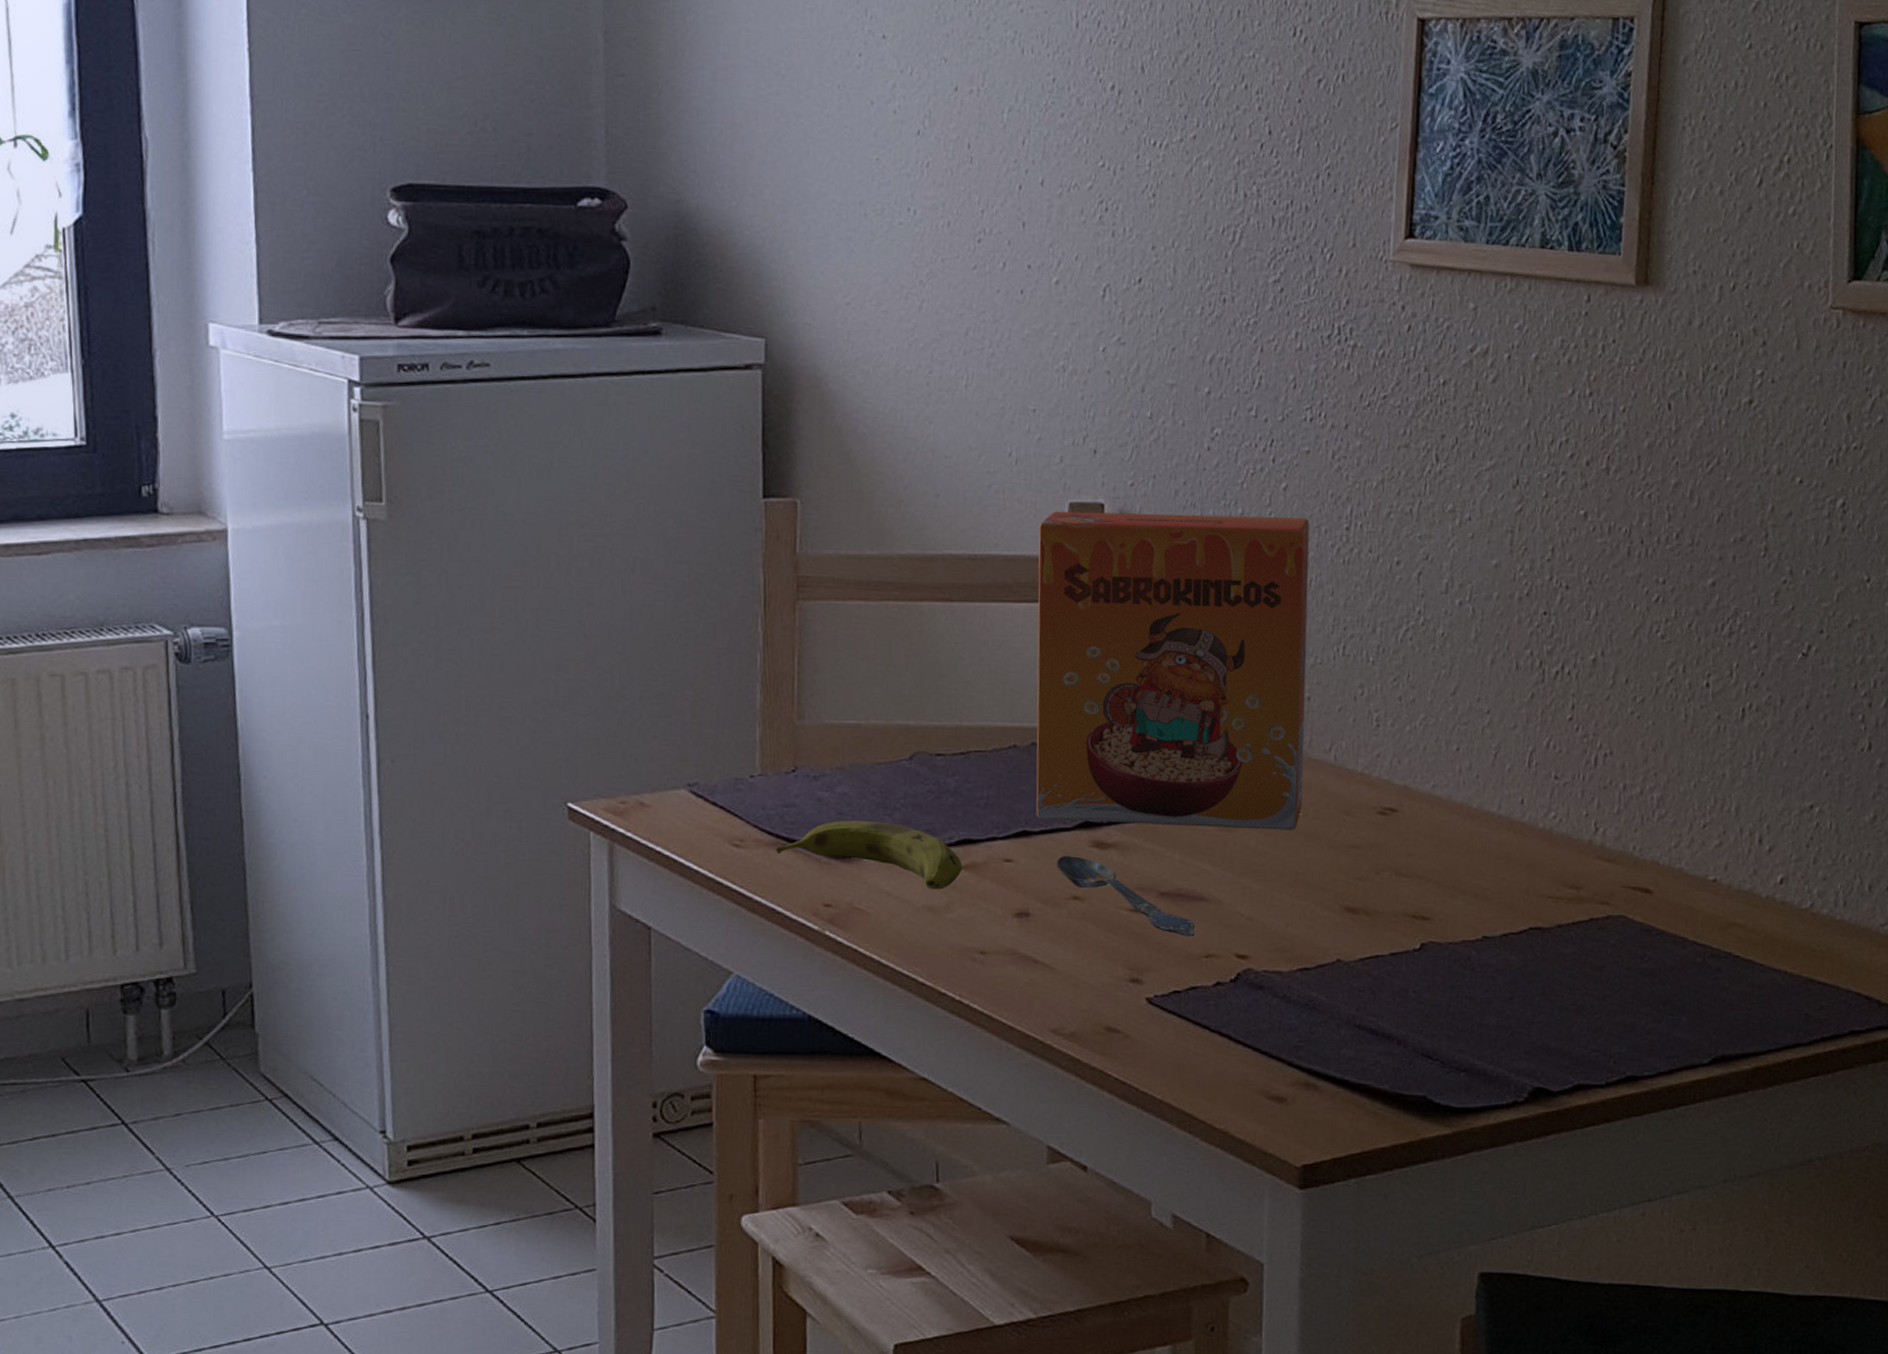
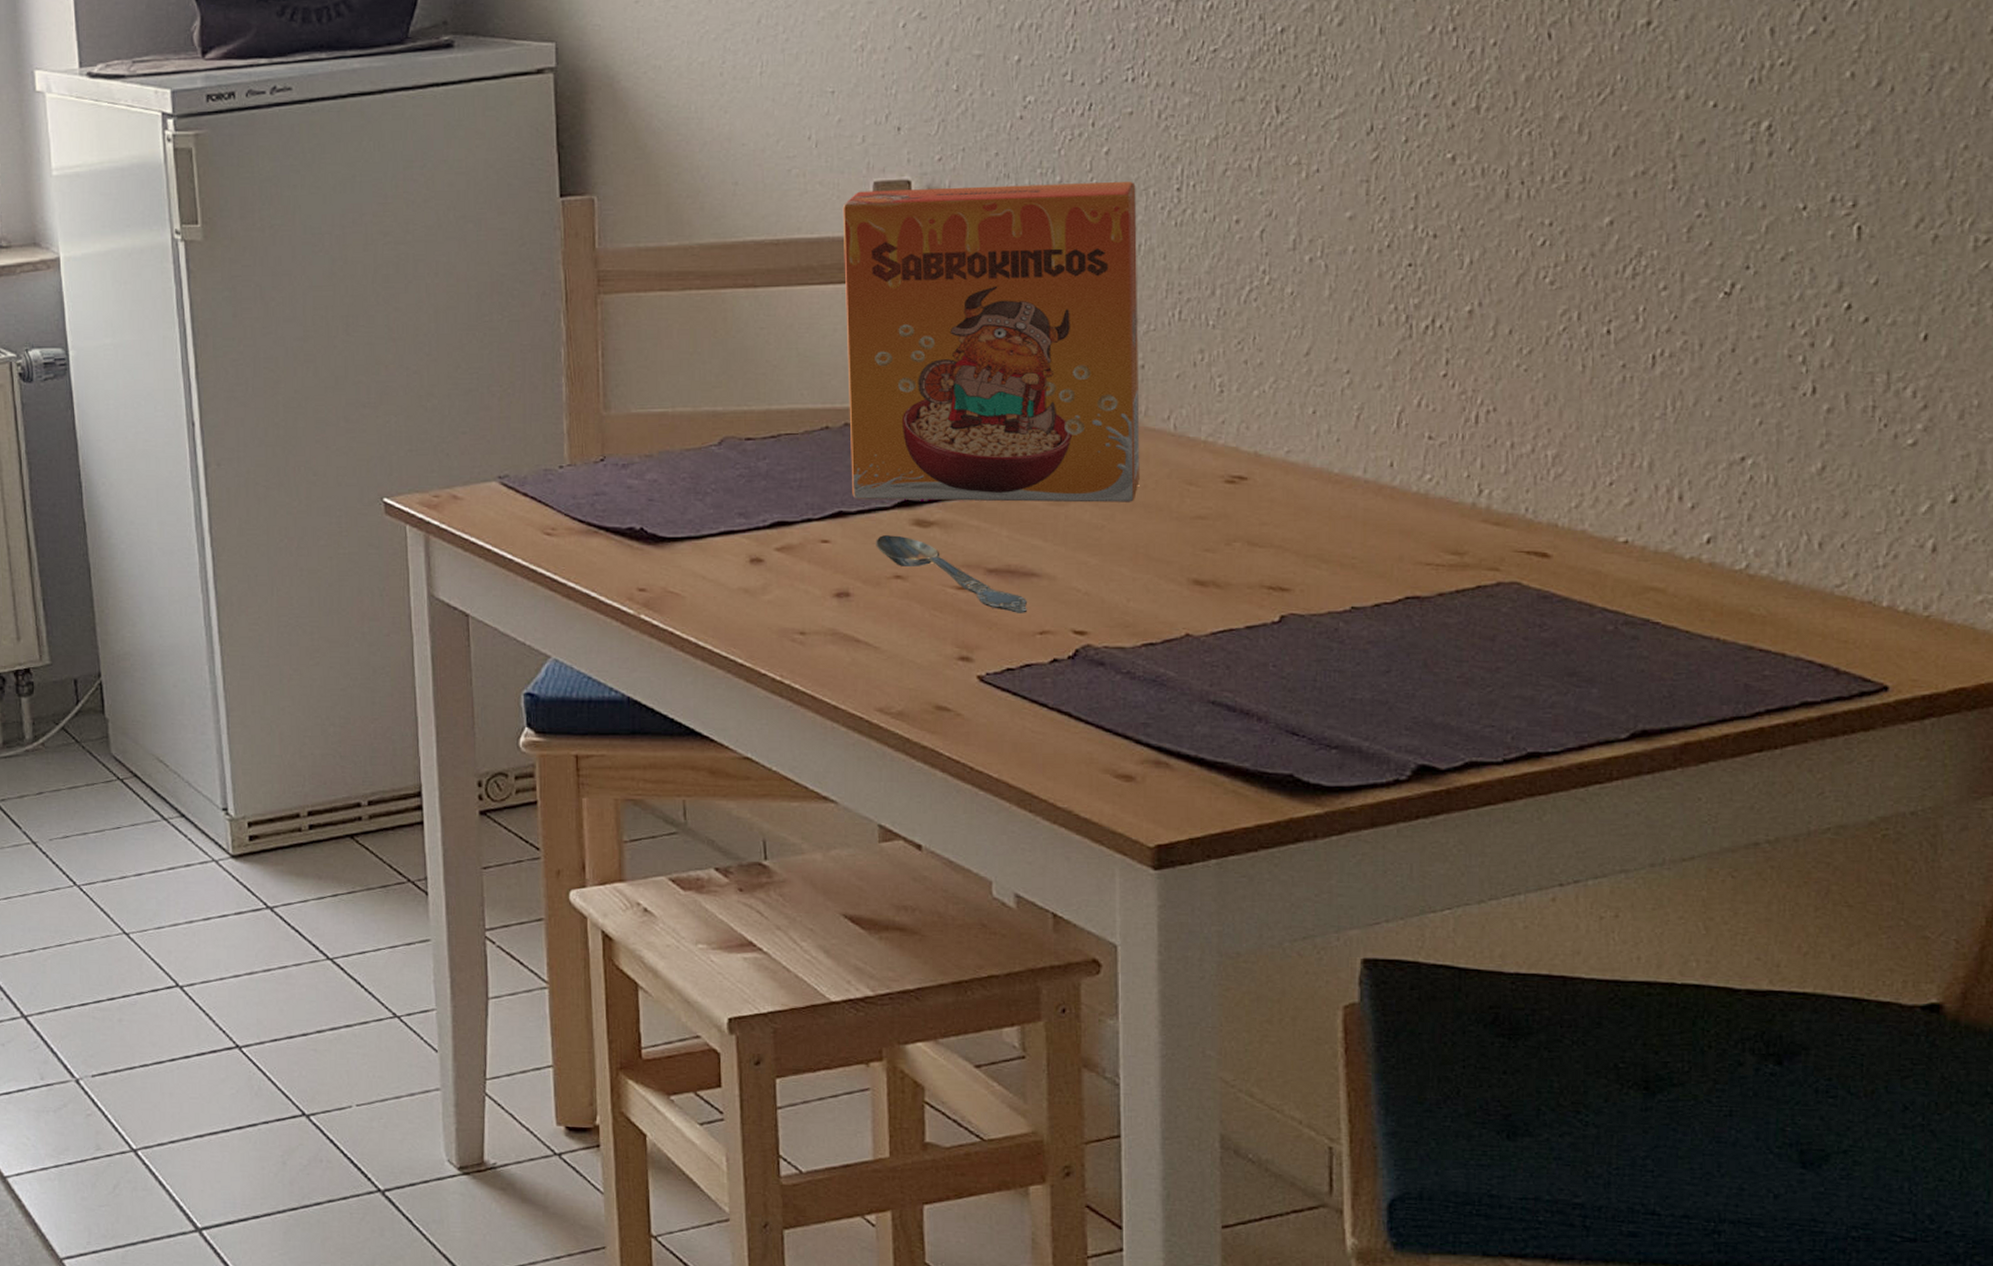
fruit: present [775,821,963,890] -> none [587,507,778,572]

